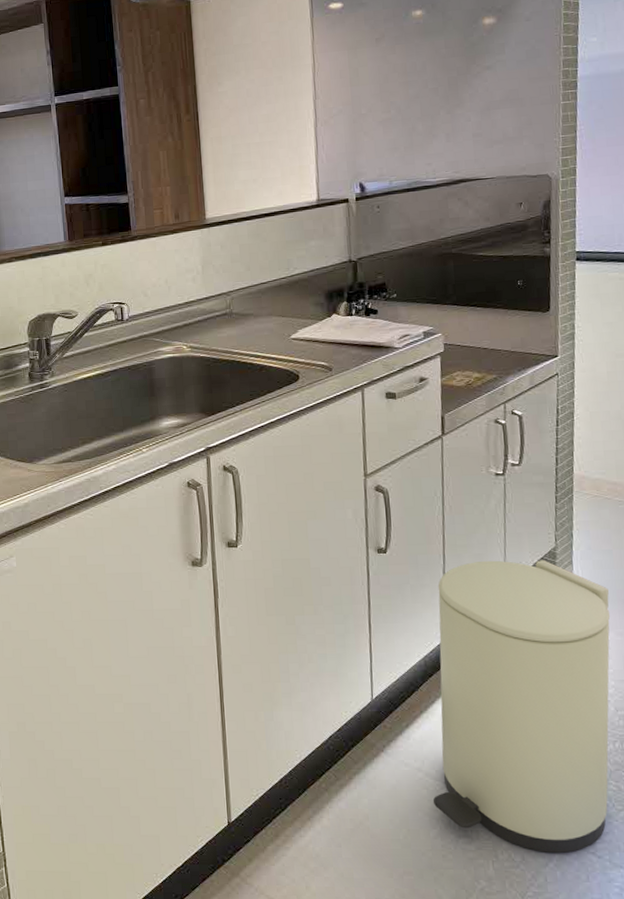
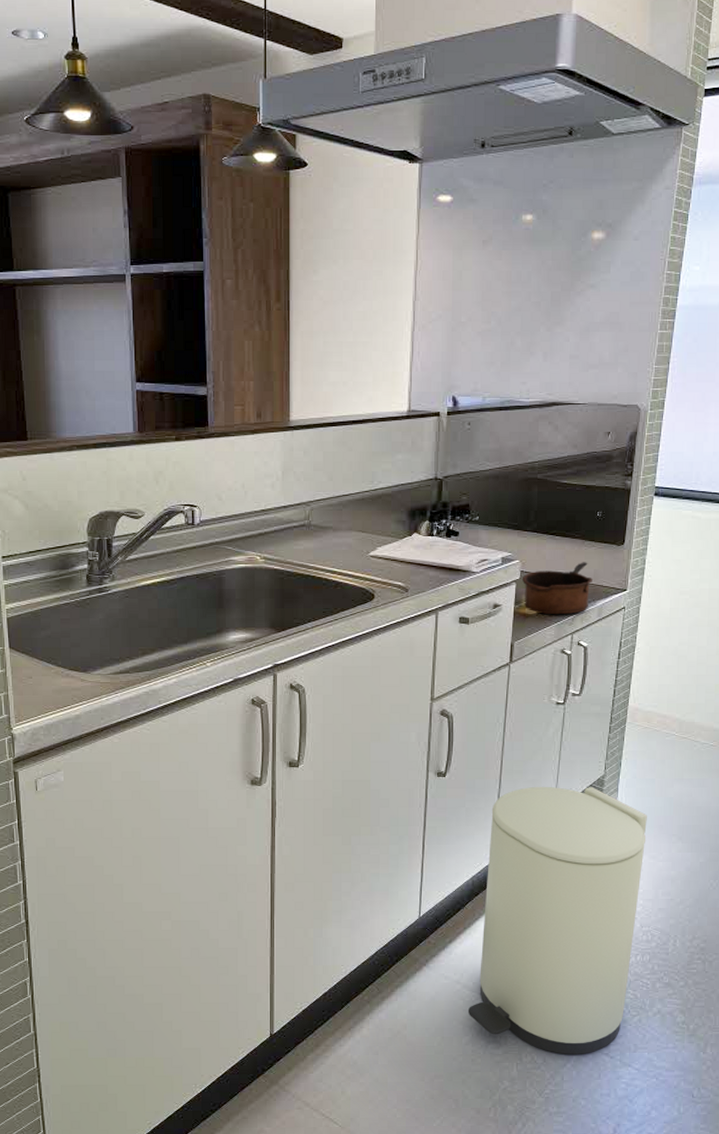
cooking pot: none [447,331,520,385] -> present [522,562,592,615]

